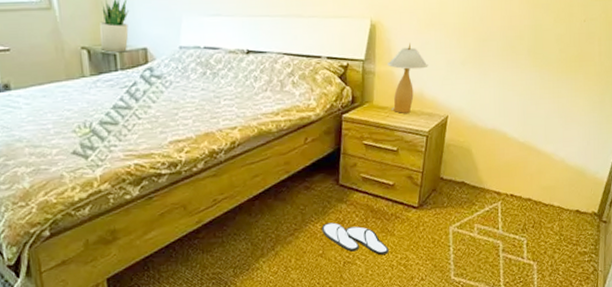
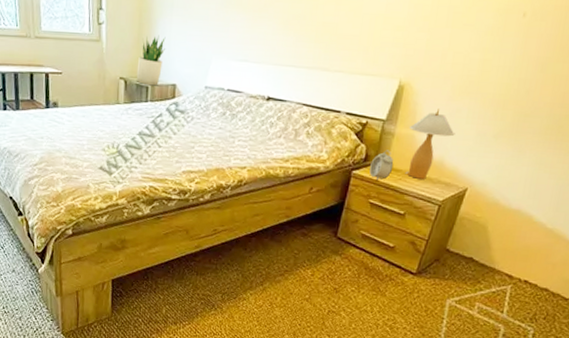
slippers: present [321,222,389,255] -> none [311,271,377,312]
alarm clock: none [358,89,380,120] -> present [369,150,394,179]

